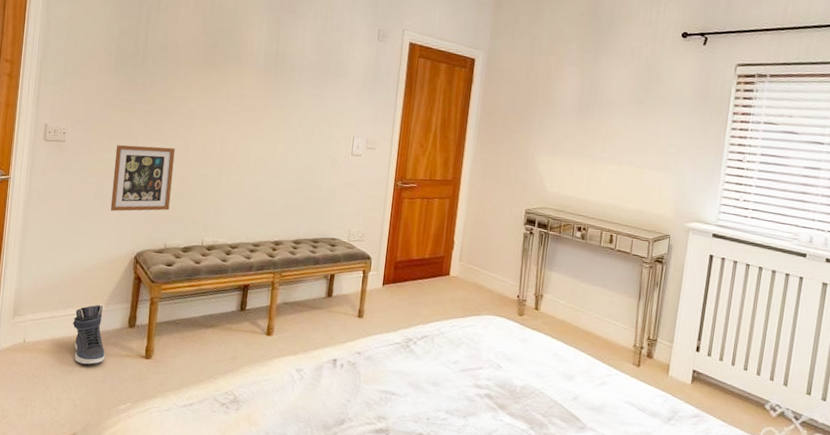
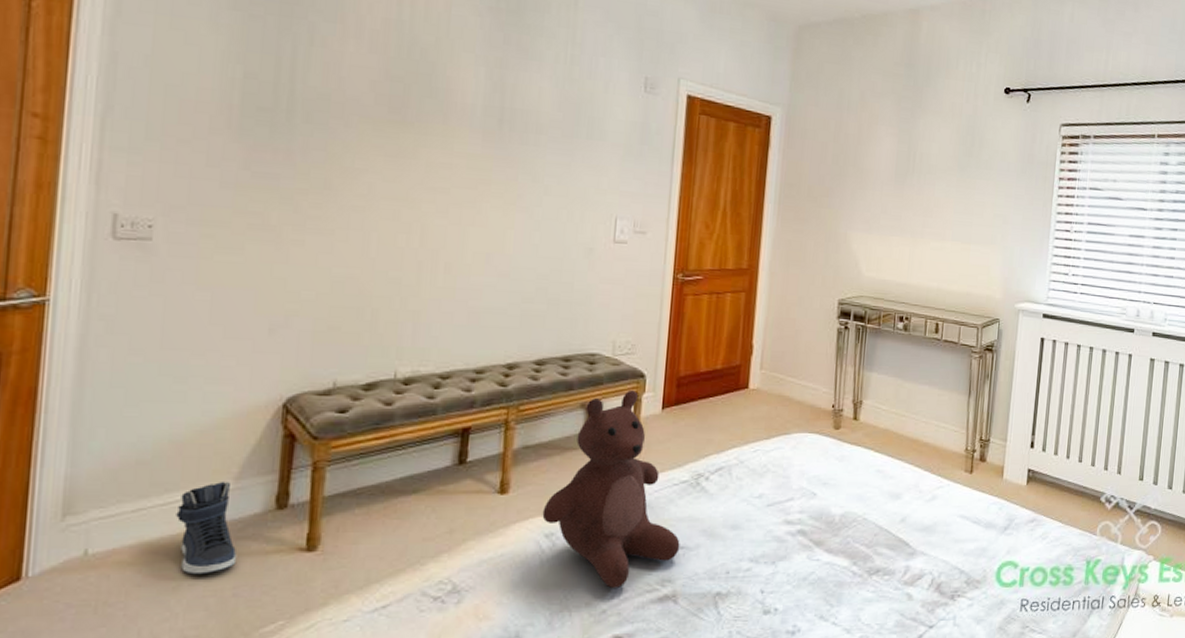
picture frame: present [110,145,175,212] -> none [238,240,347,340]
teddy bear: none [295,268,393,417] -> present [542,389,680,588]

